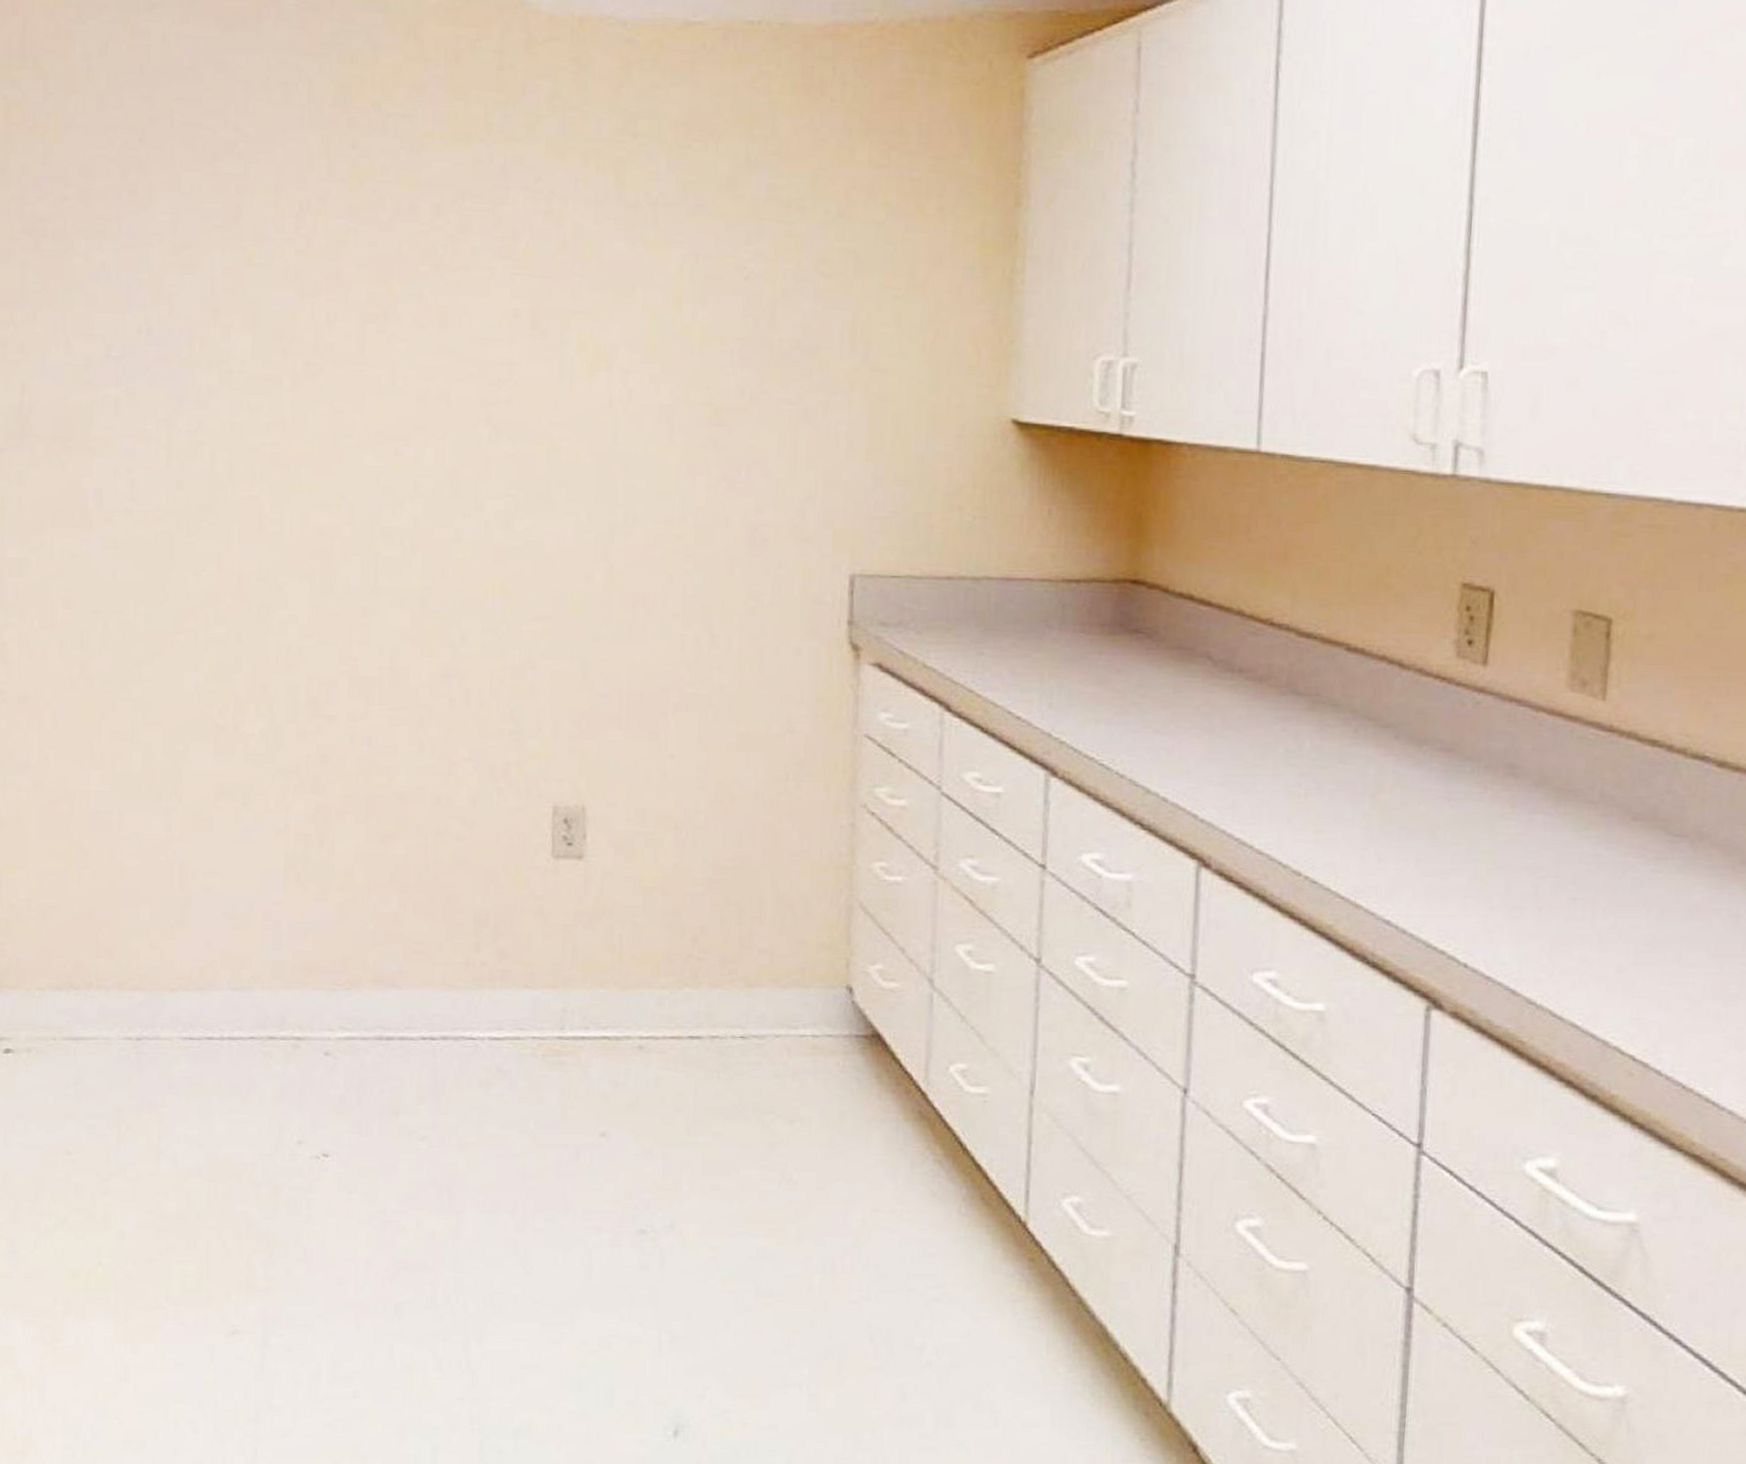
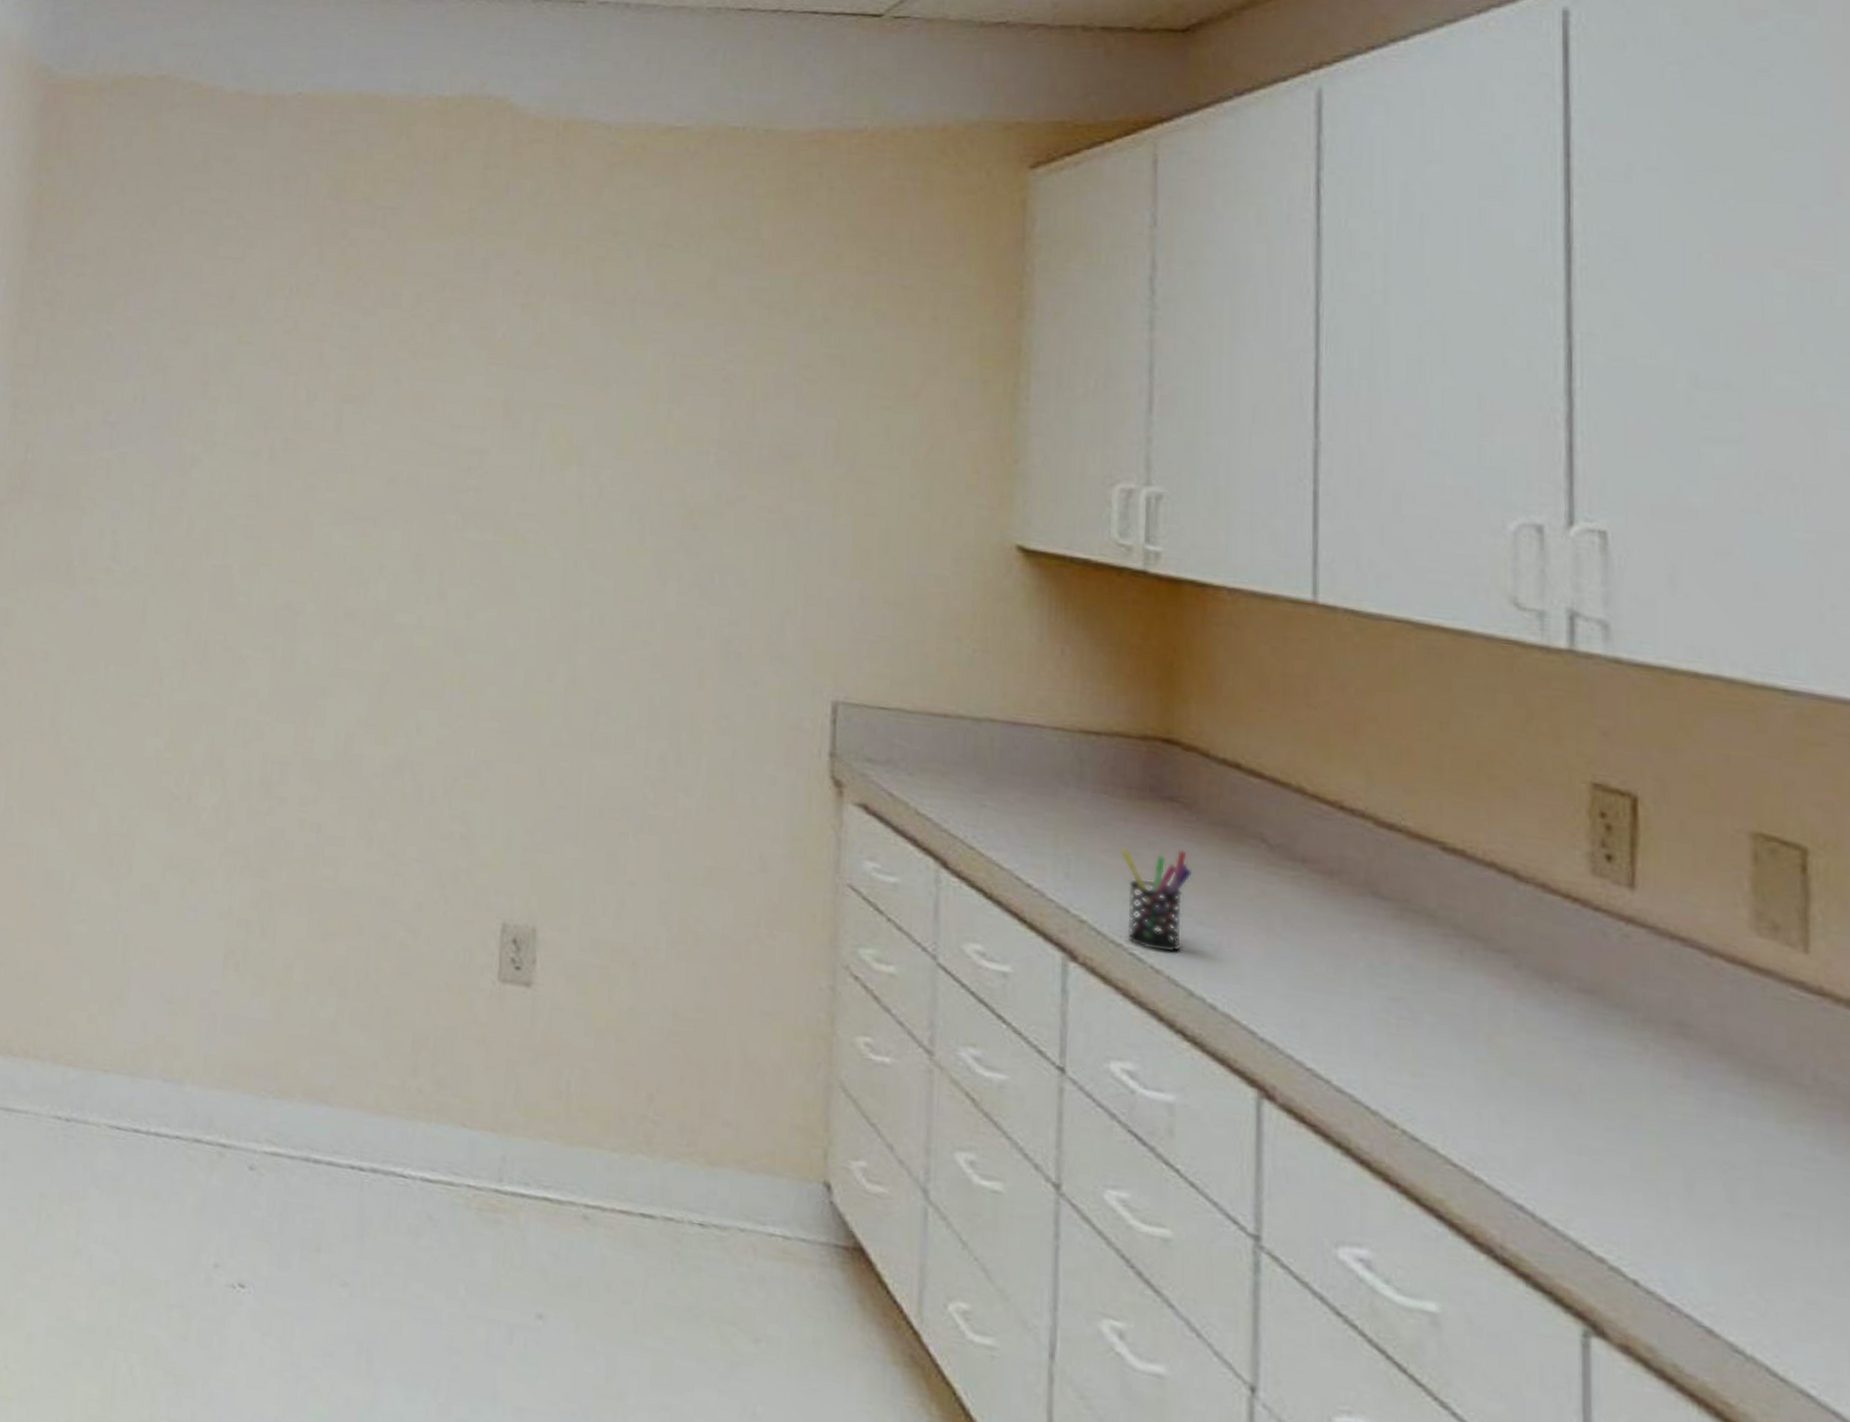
pen holder: none [1095,673,1151,759] -> present [1121,848,1192,953]

